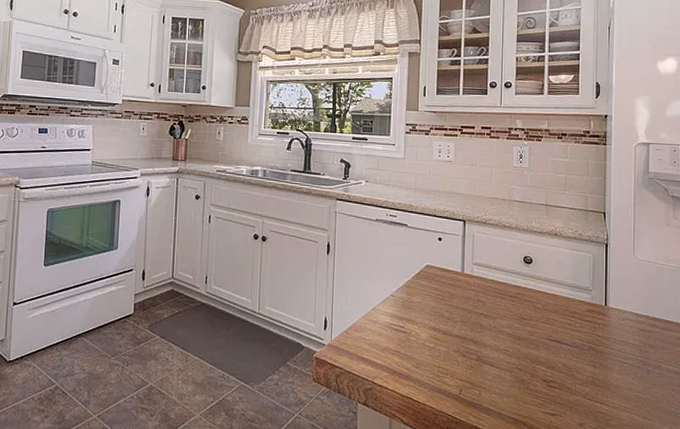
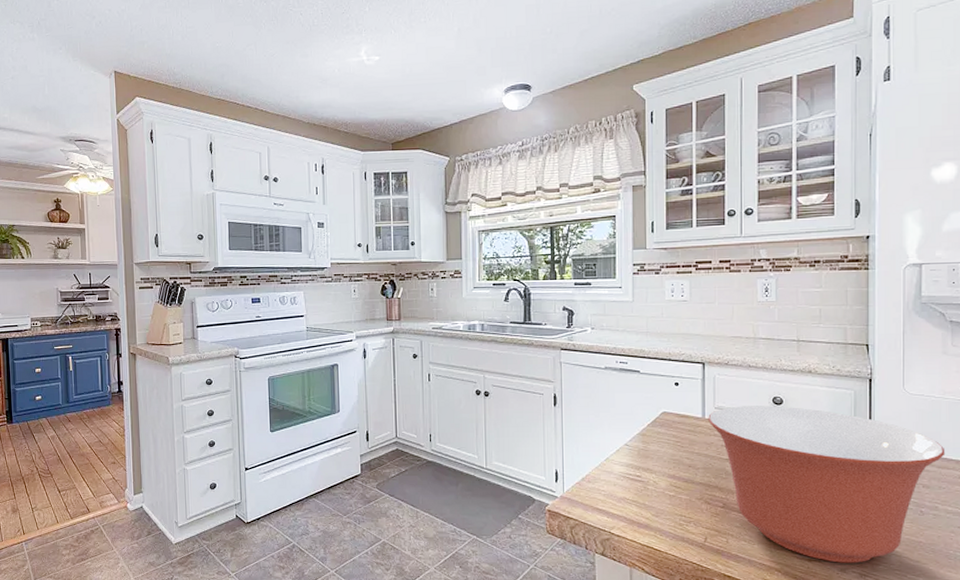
mixing bowl: none [467,263,668,418] -> present [708,406,946,563]

